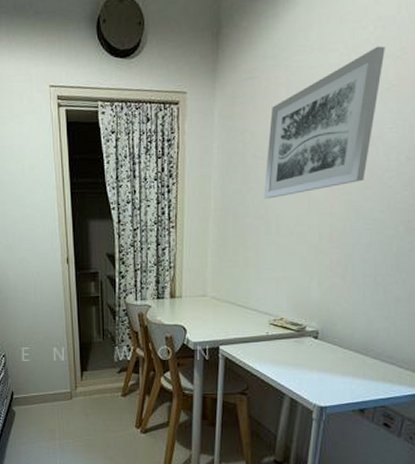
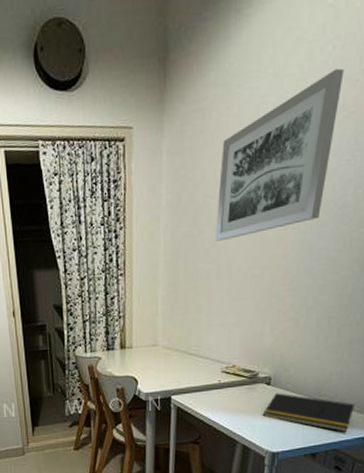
notepad: none [311,347,402,390] -> present [263,393,354,433]

